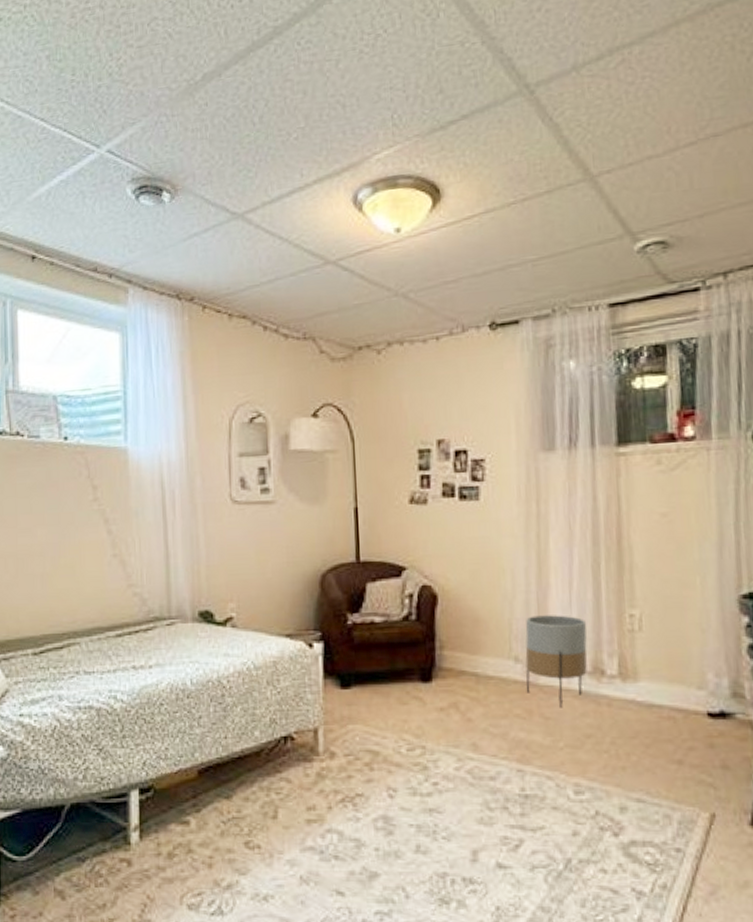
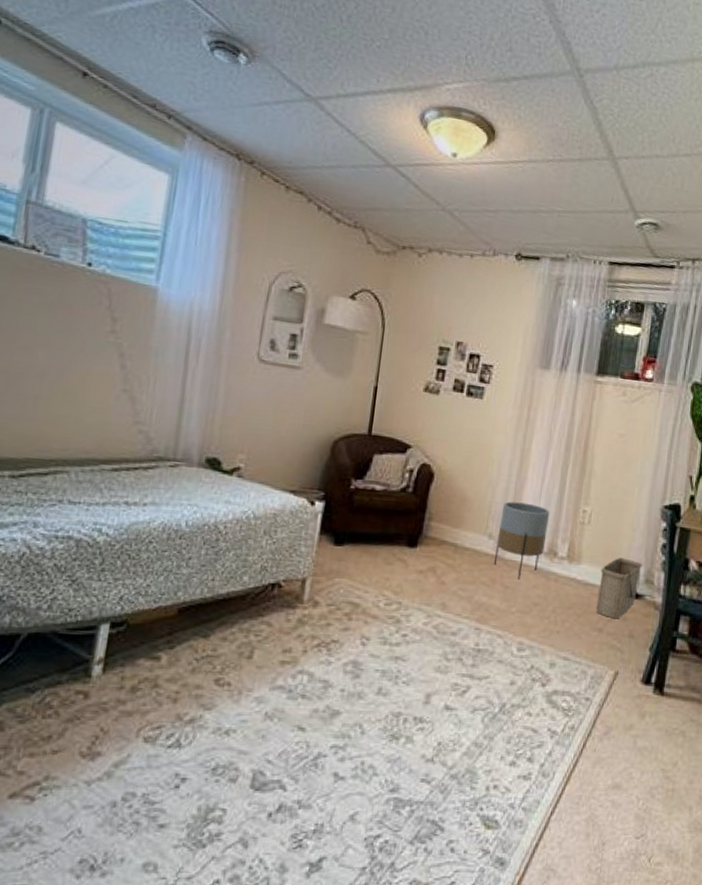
basket: none [667,668,725,747] -> present [596,557,642,619]

